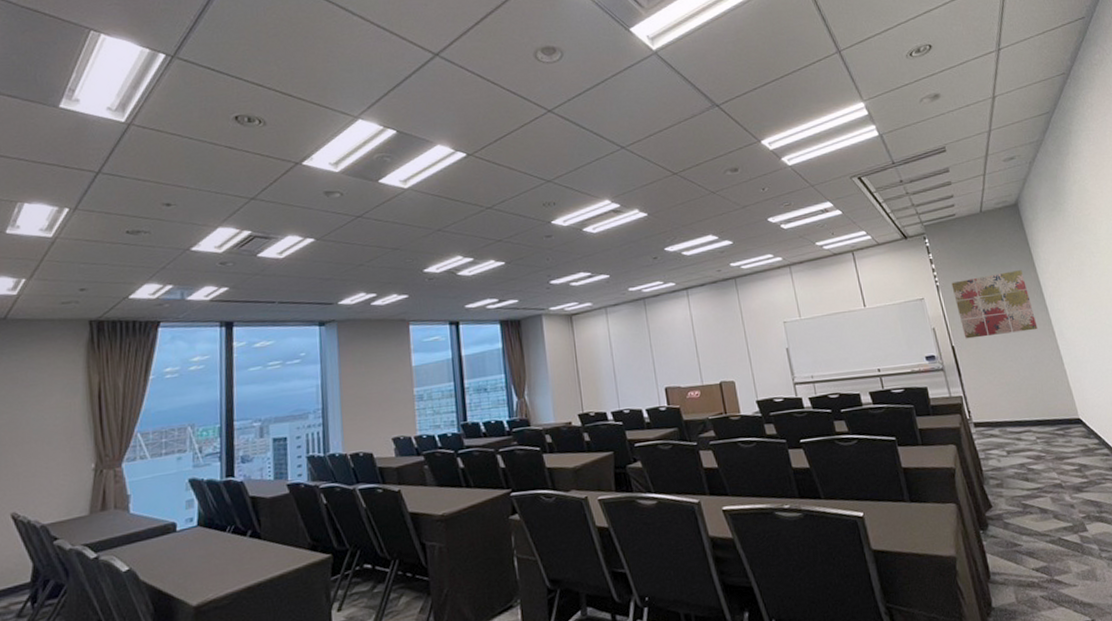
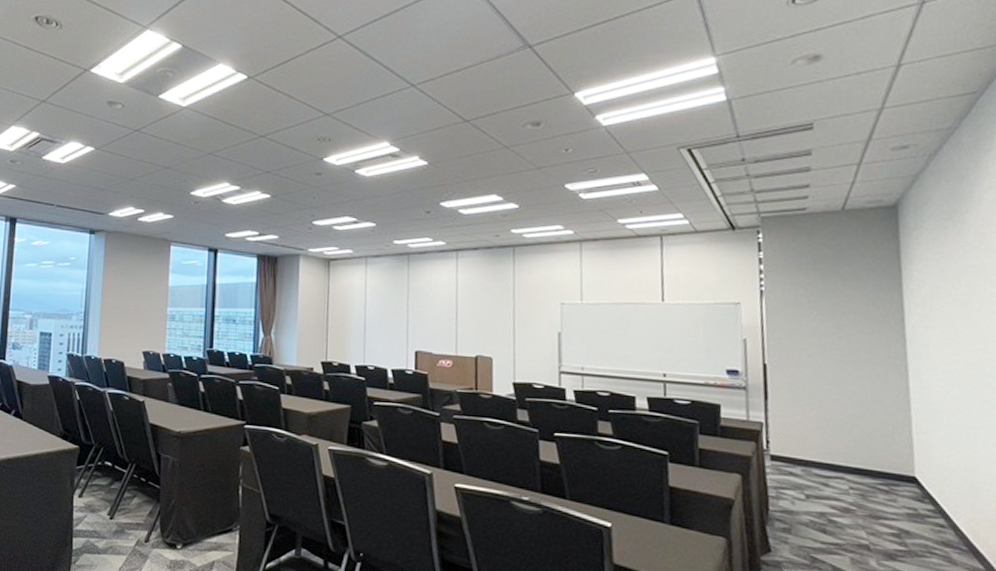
wall art: present [951,270,1038,339] -> none [780,287,886,363]

